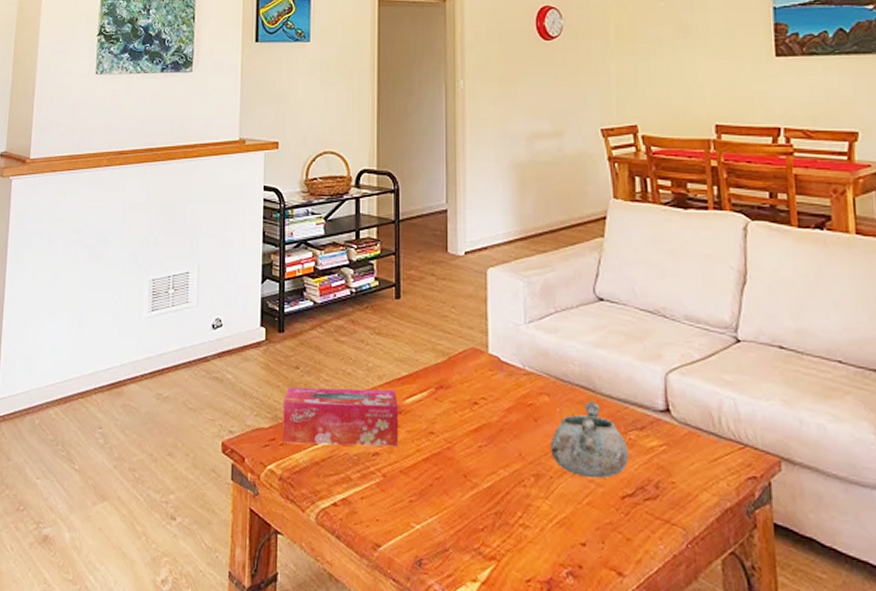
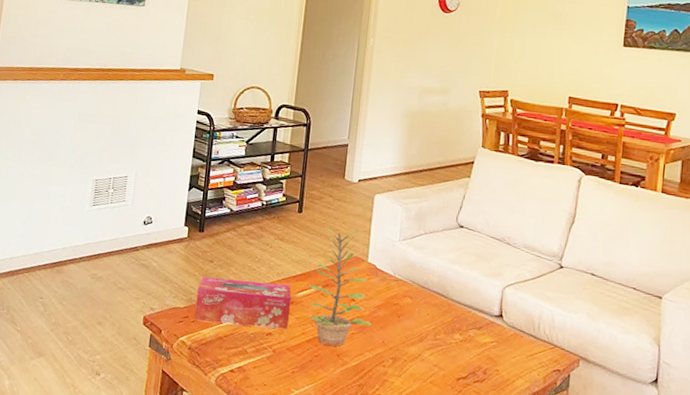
plant: none [419,313,503,465] -> present [309,226,372,347]
decorative bowl: present [551,401,630,479] -> none [407,304,468,364]

